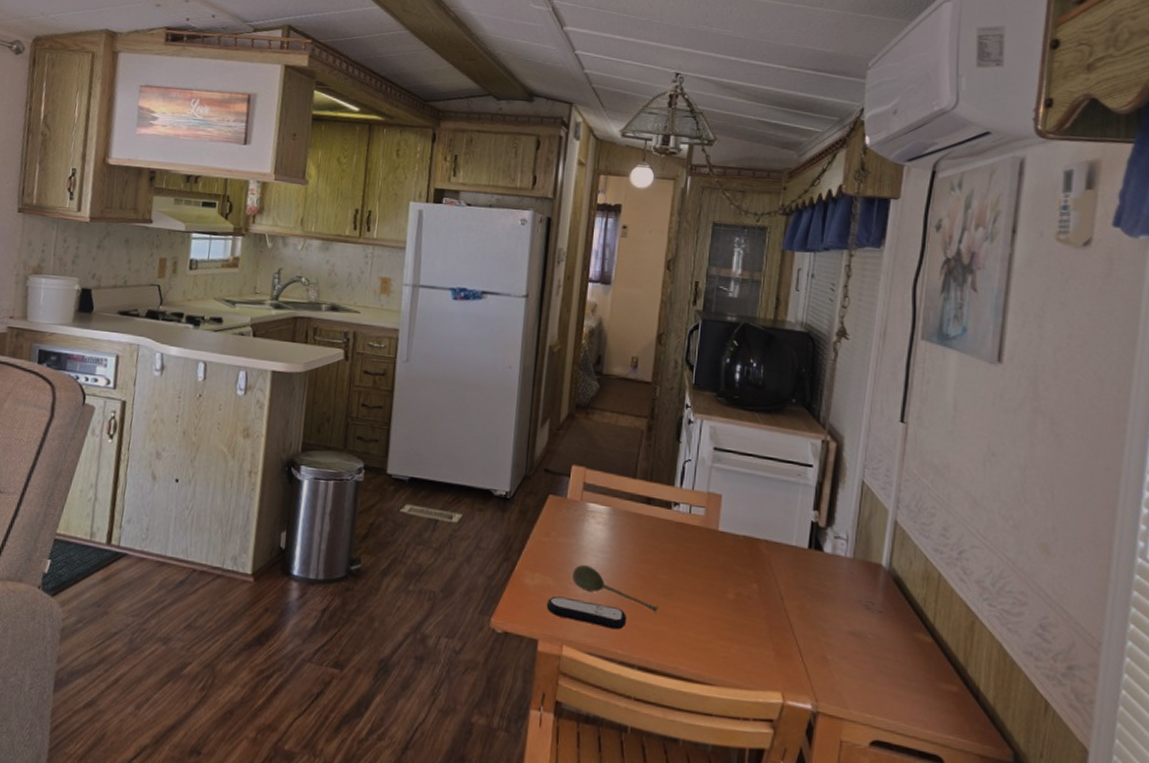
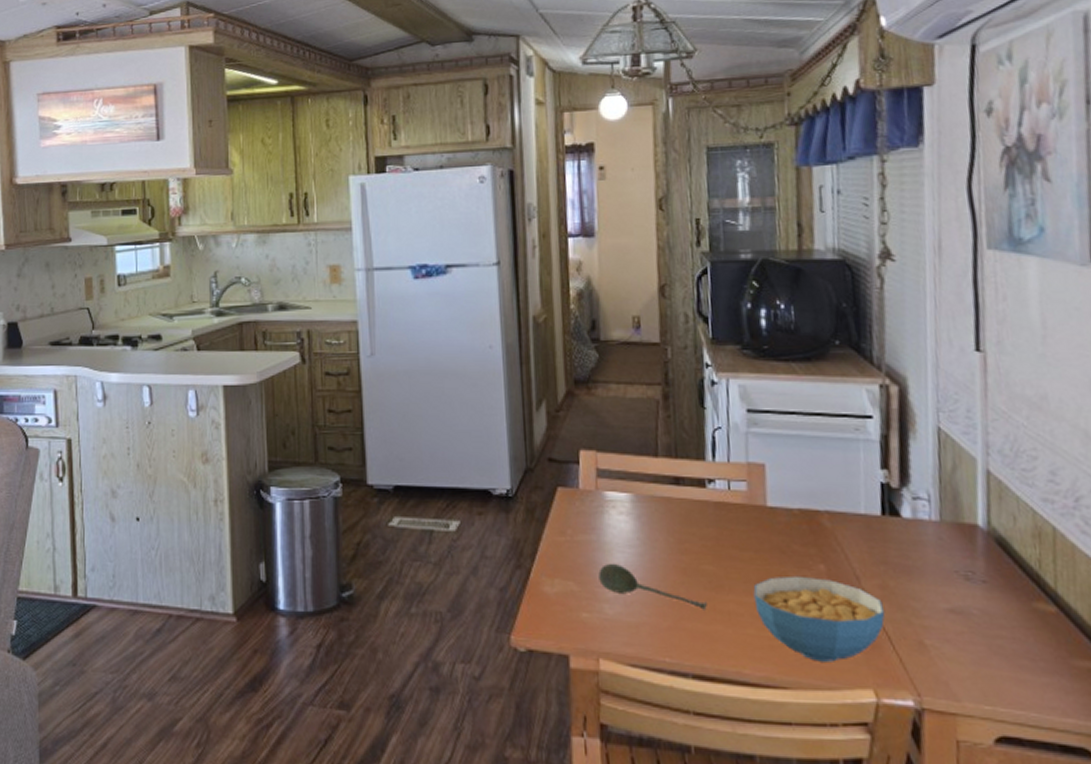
remote control: present [546,596,626,630] -> none [573,602,671,635]
cereal bowl: none [697,590,800,667] -> present [753,575,886,662]

